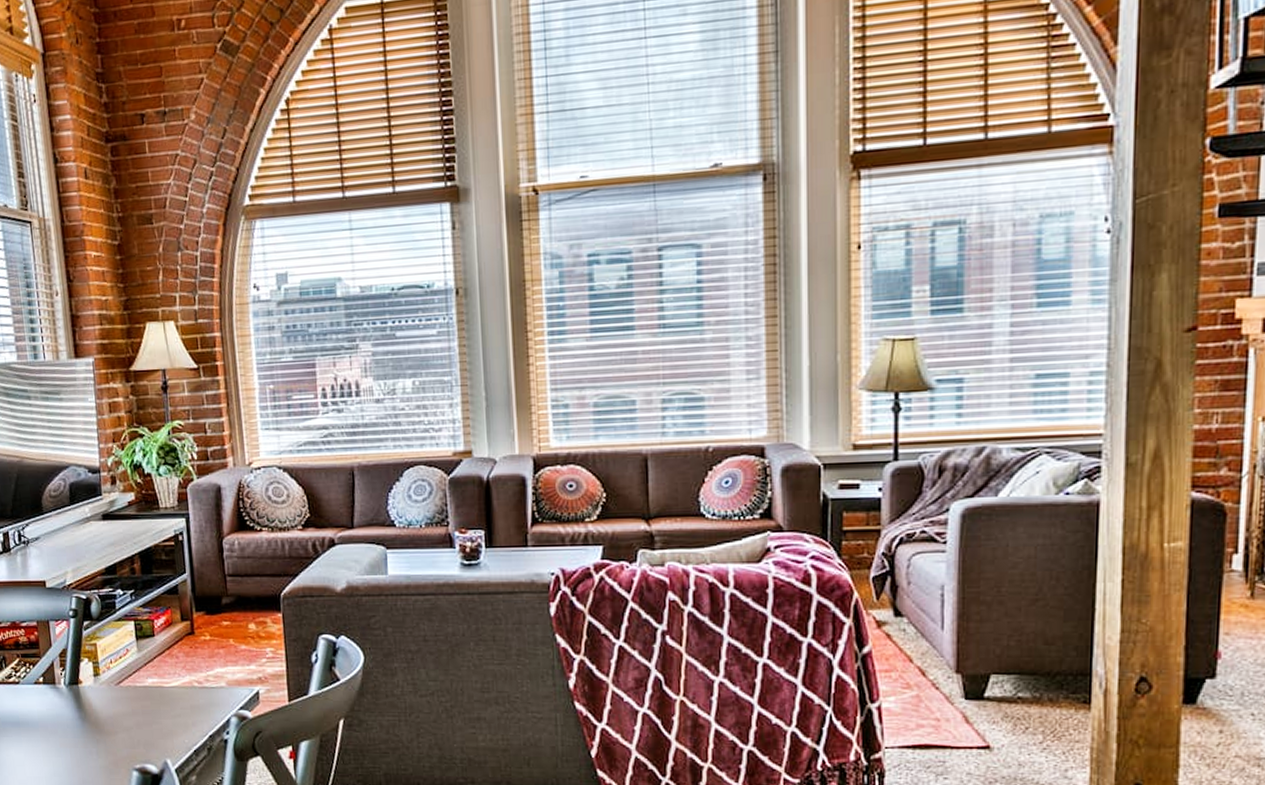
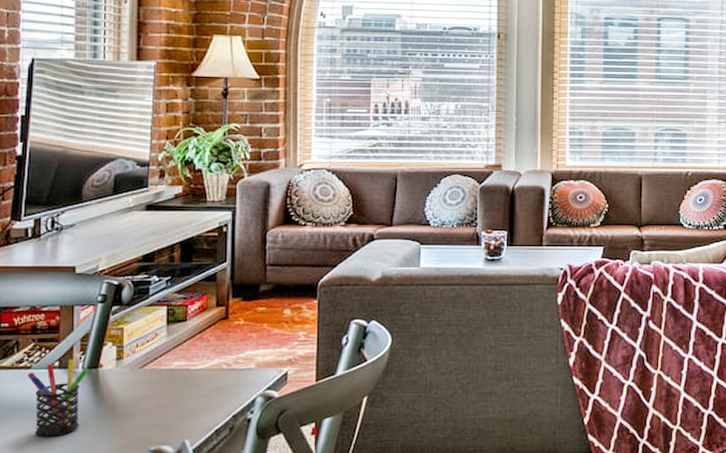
pen holder: none [17,675,71,752] -> present [27,359,89,438]

